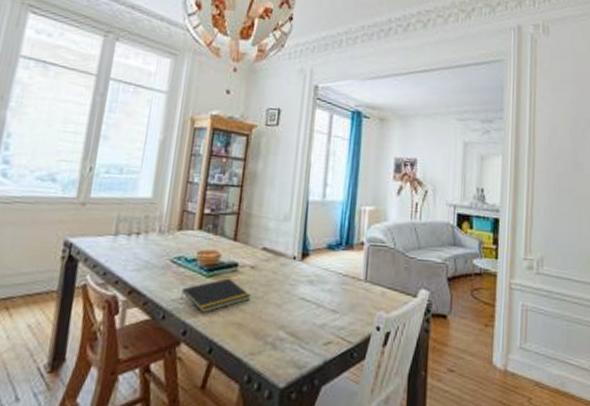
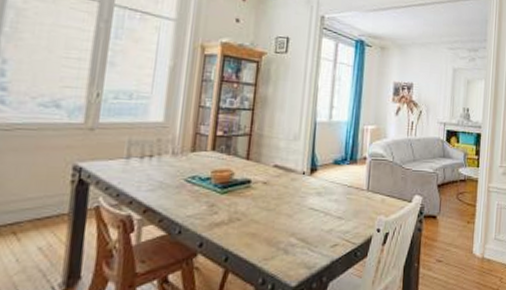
notepad: present [179,278,251,314] -> none [194,194,264,227]

